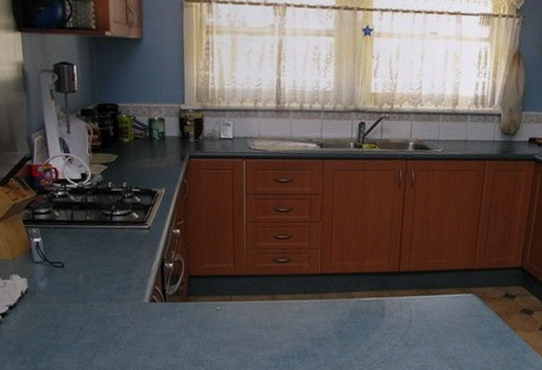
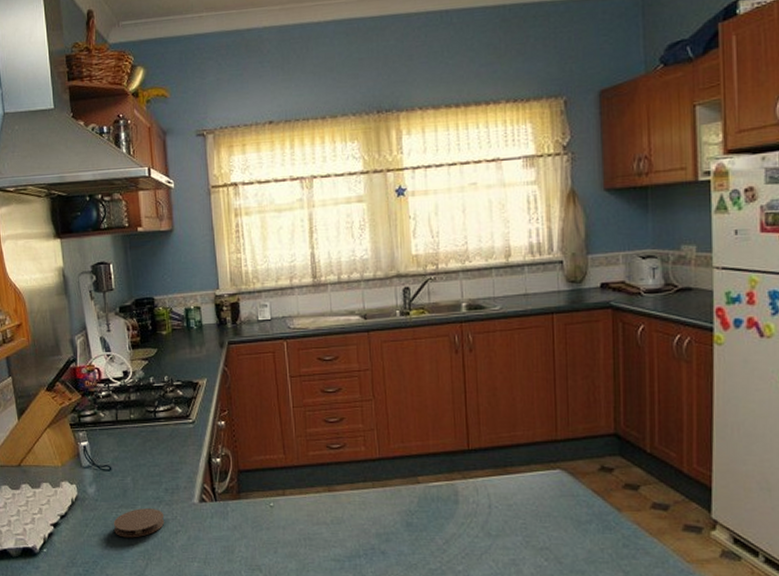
coaster: none [63,304,115,331] -> present [113,508,165,538]

